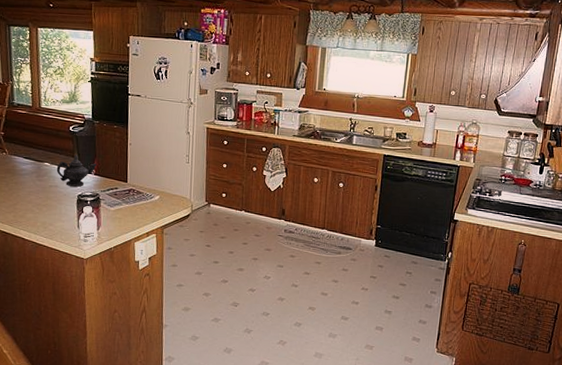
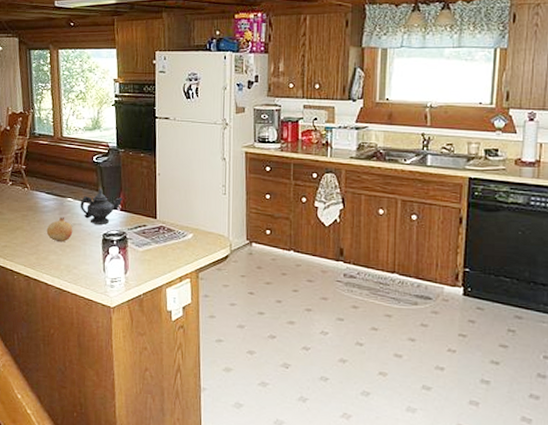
fruit: none [24,179,50,202] -> present [46,216,73,243]

